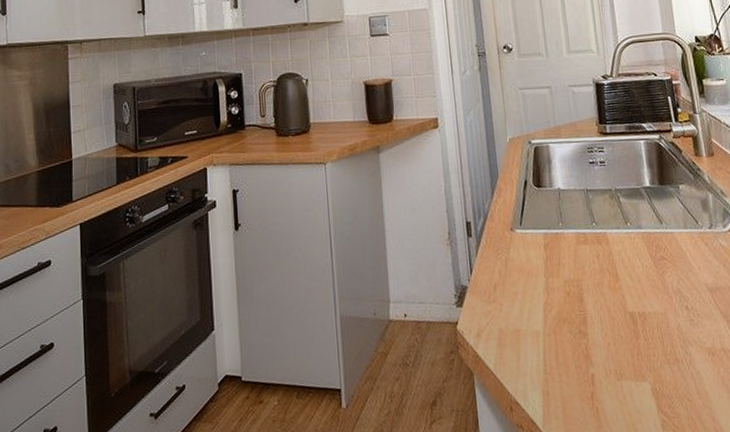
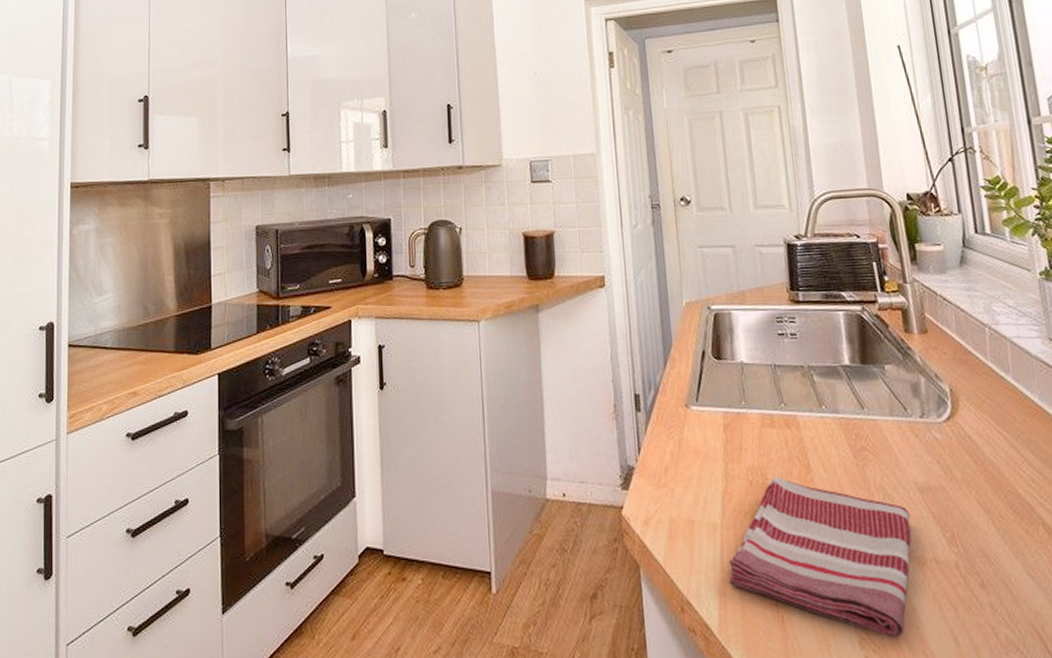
dish towel: none [550,287,704,419] -> present [728,477,912,638]

